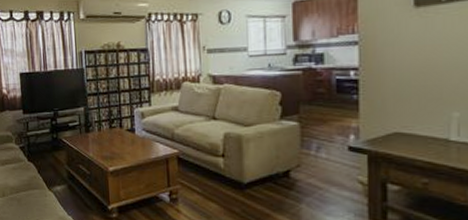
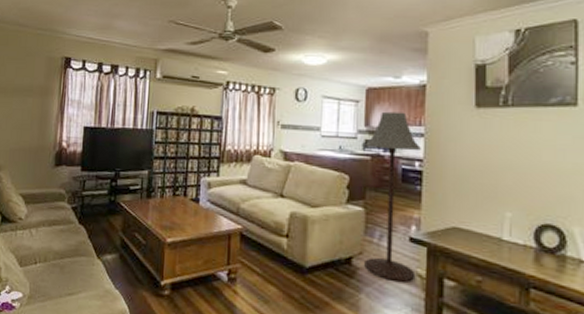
floor lamp: none [295,21,357,190] -> present [364,111,421,283]

